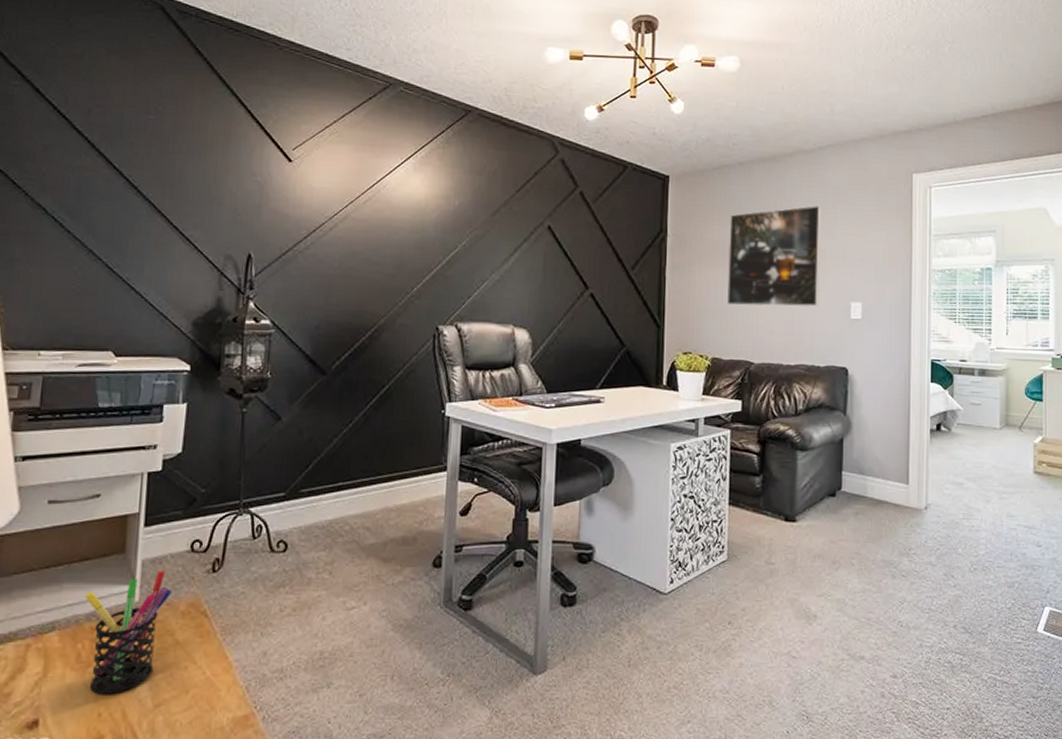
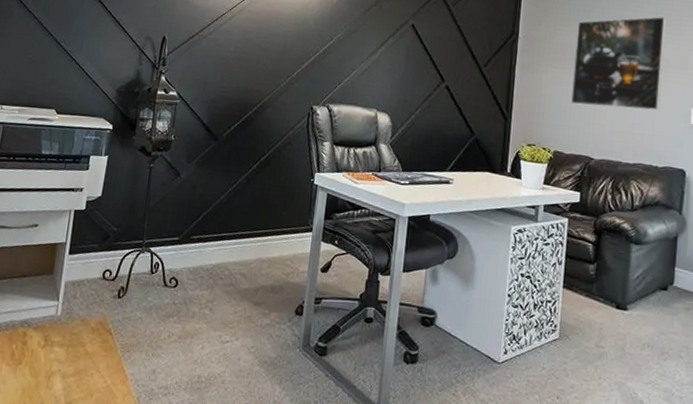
pen holder: present [85,570,172,694] -> none [19,291,86,389]

